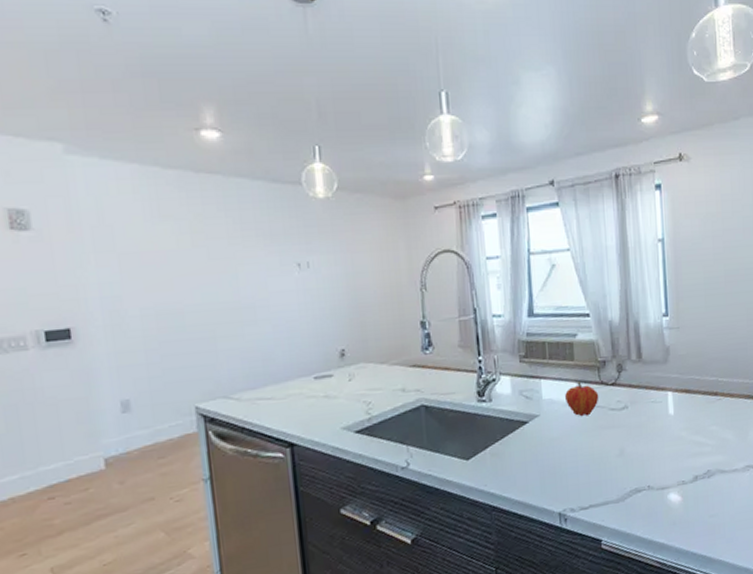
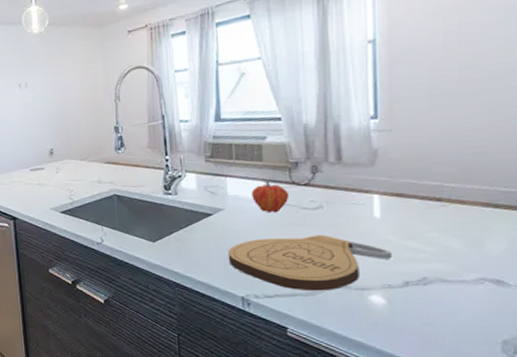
cutting board: none [544,435,685,498] -> present [228,234,393,291]

